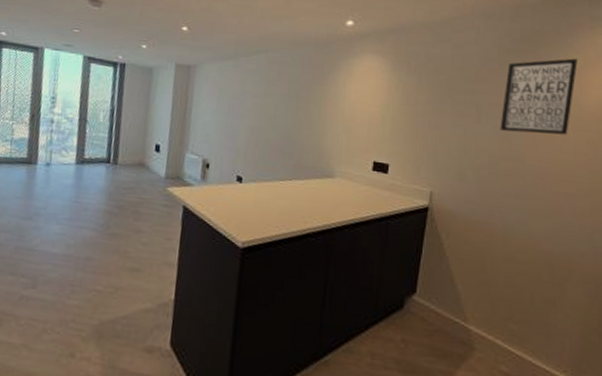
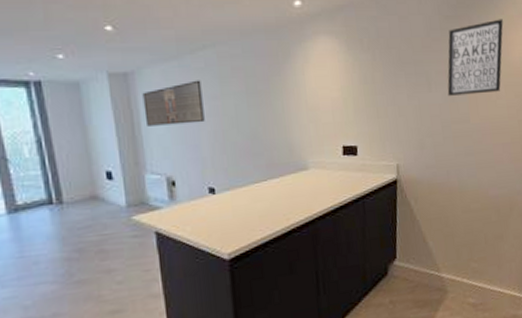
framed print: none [196,79,250,117] -> present [142,80,205,126]

